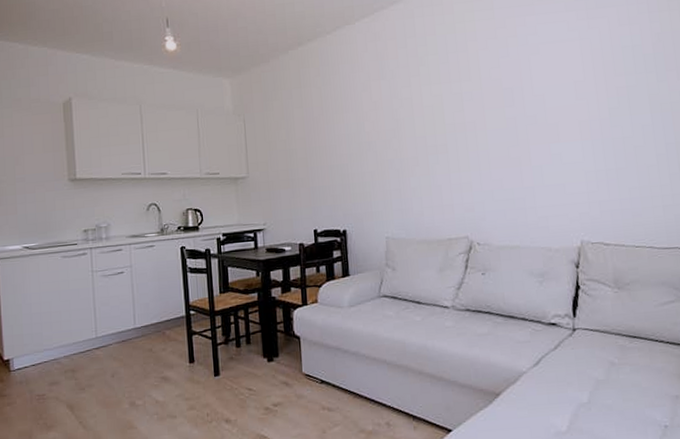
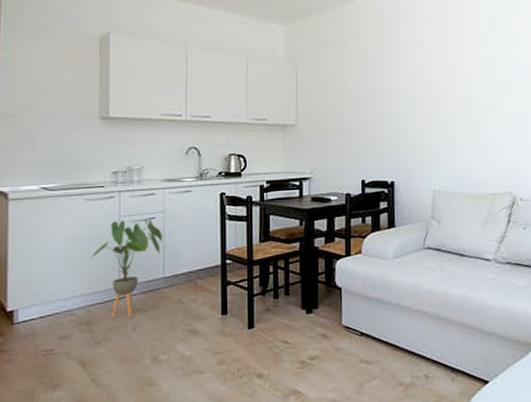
house plant: none [70,273,131,366] -> present [90,219,162,318]

